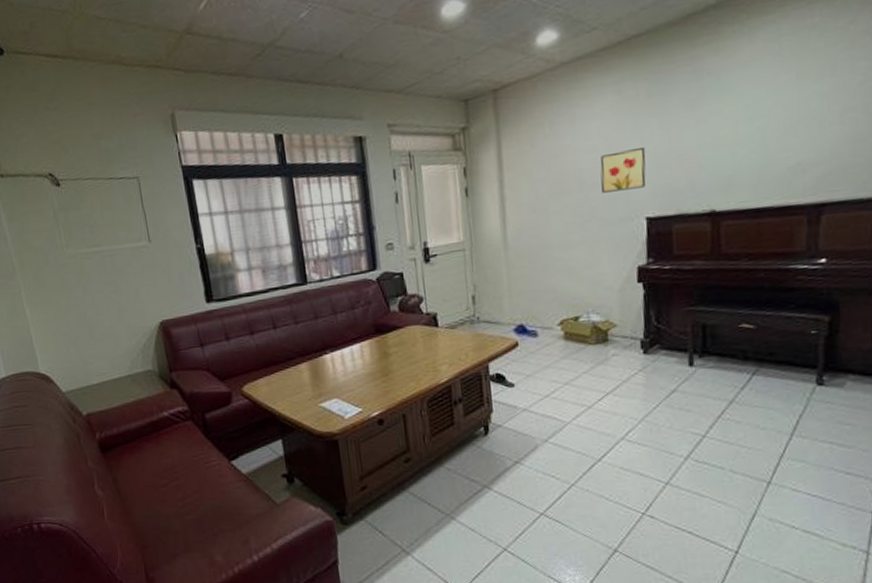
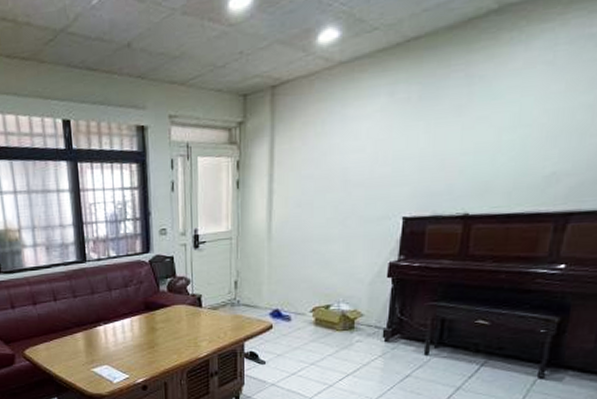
wall art: present [600,148,646,193] -> none [365,150,410,192]

